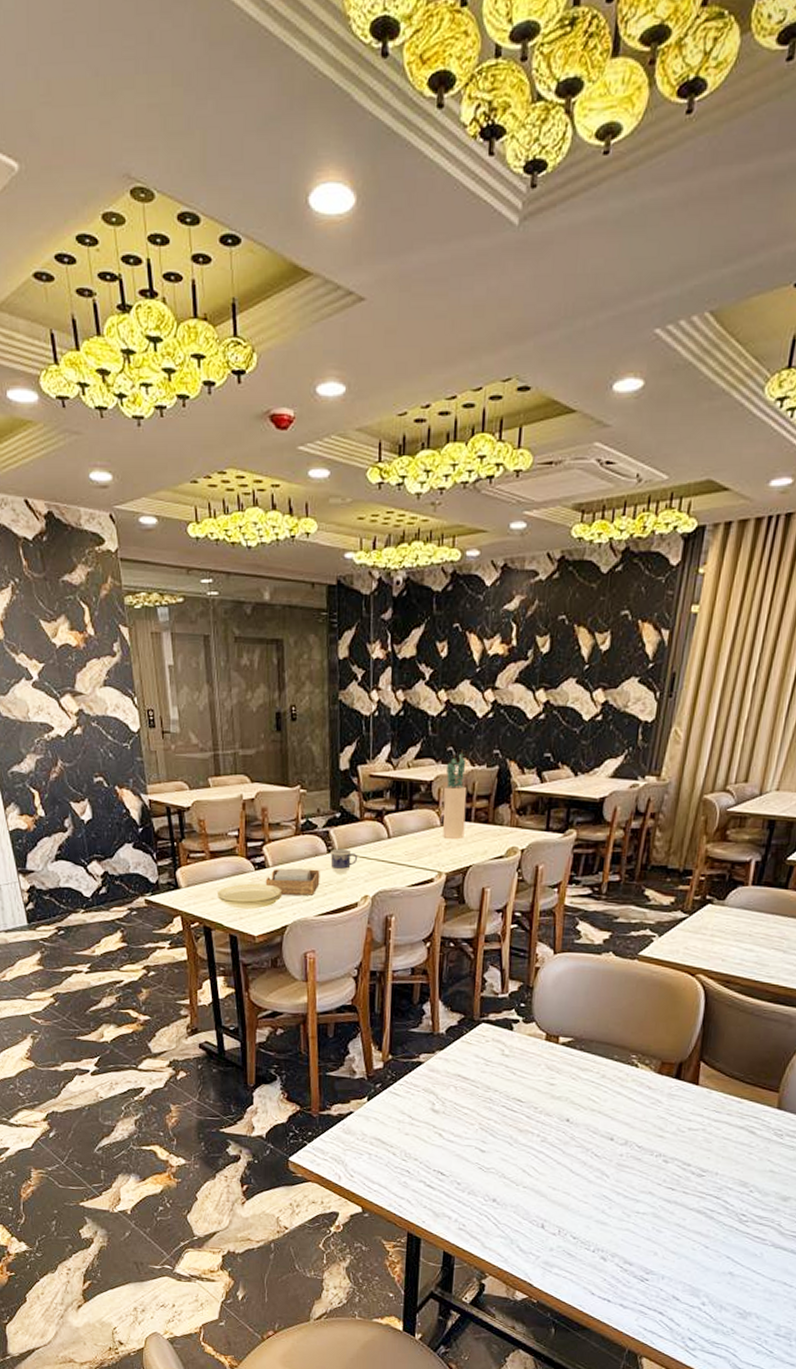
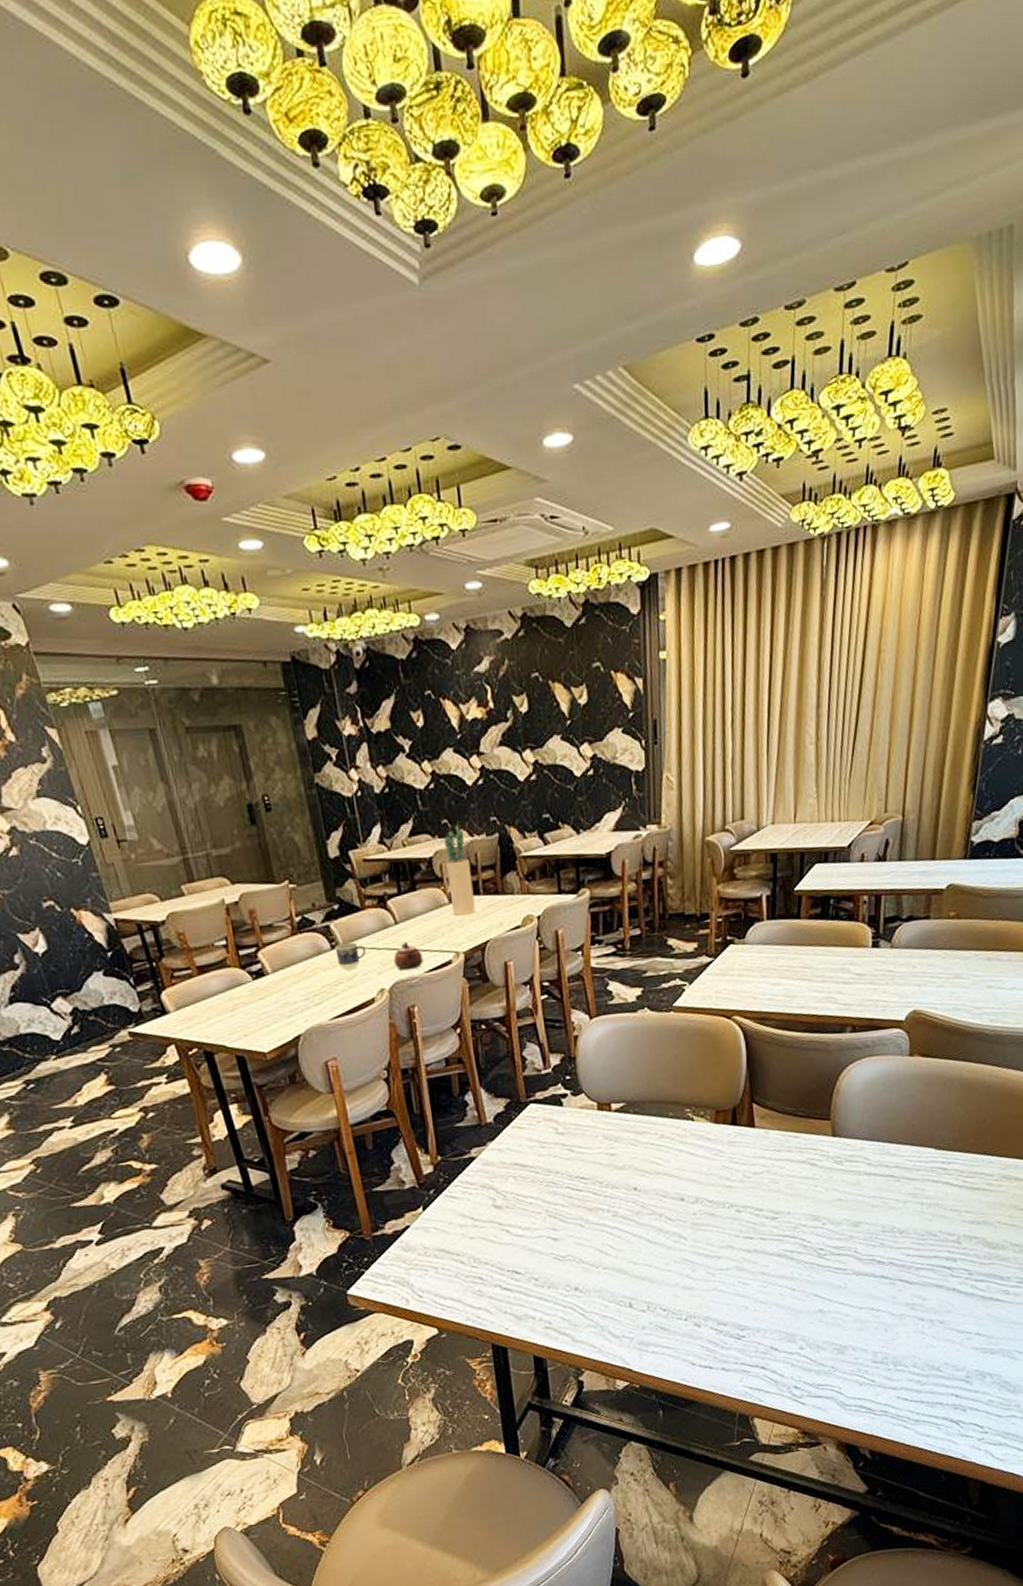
plate: present [216,883,282,910] -> none [212,993,289,1026]
napkin holder: present [265,868,320,896] -> none [266,968,329,1002]
teapot: none [381,855,408,882] -> present [394,941,424,971]

